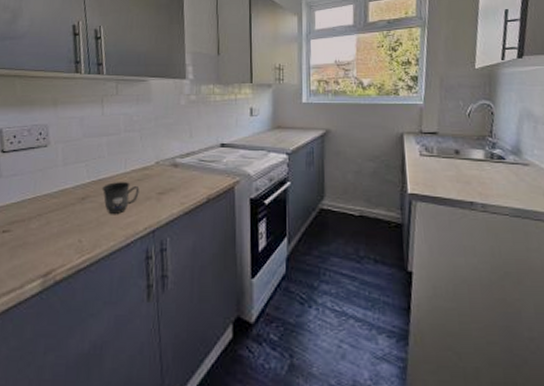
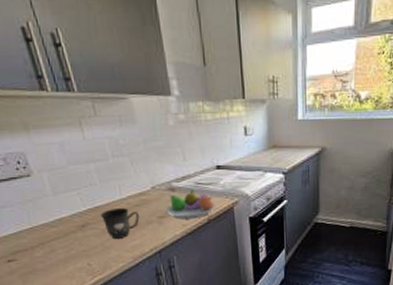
fruit bowl: none [166,166,217,197] -> present [165,189,216,220]

